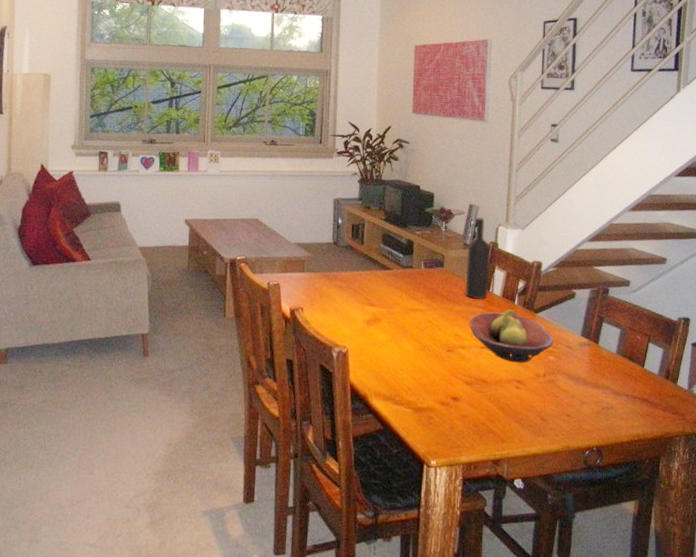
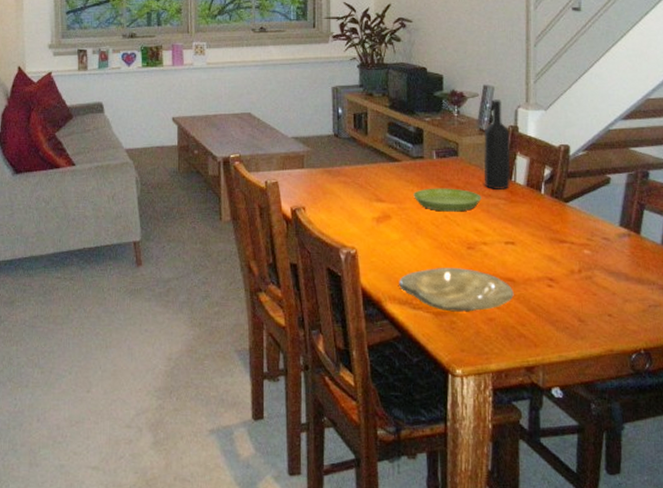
plate: none [384,368,486,409] -> present [399,268,514,312]
saucer: none [402,295,462,318] -> present [414,188,482,212]
fruit bowl: present [470,308,554,363] -> none [491,199,589,259]

